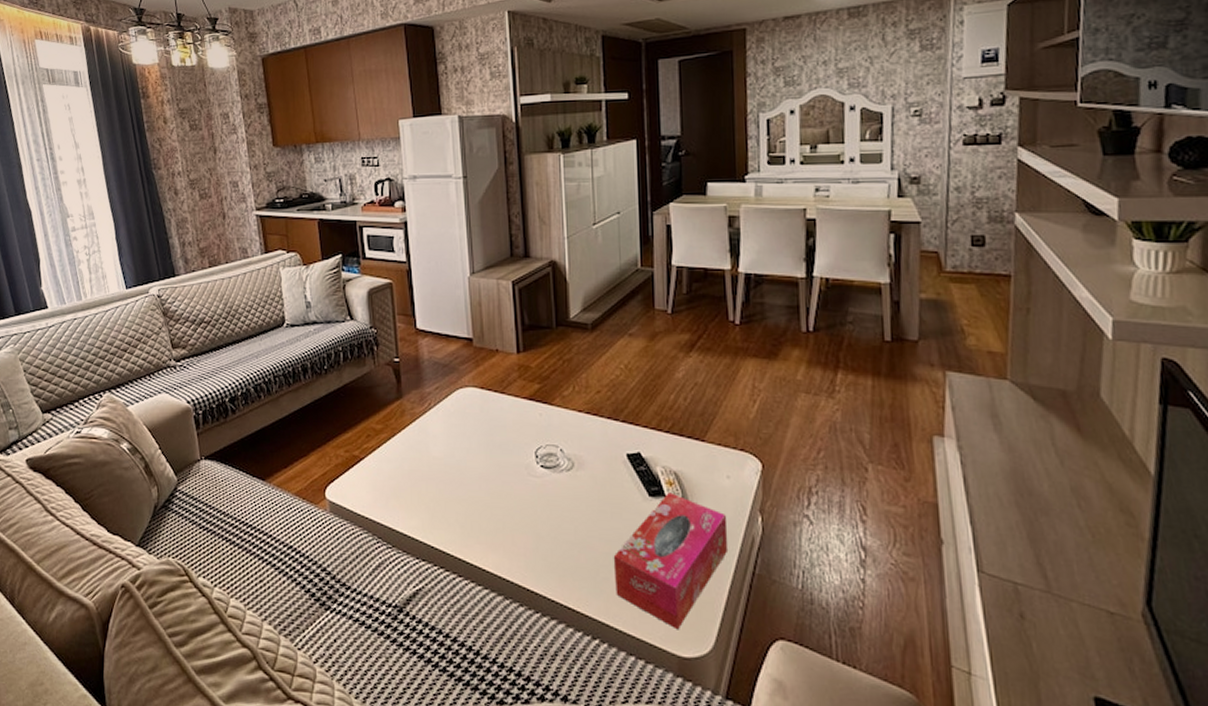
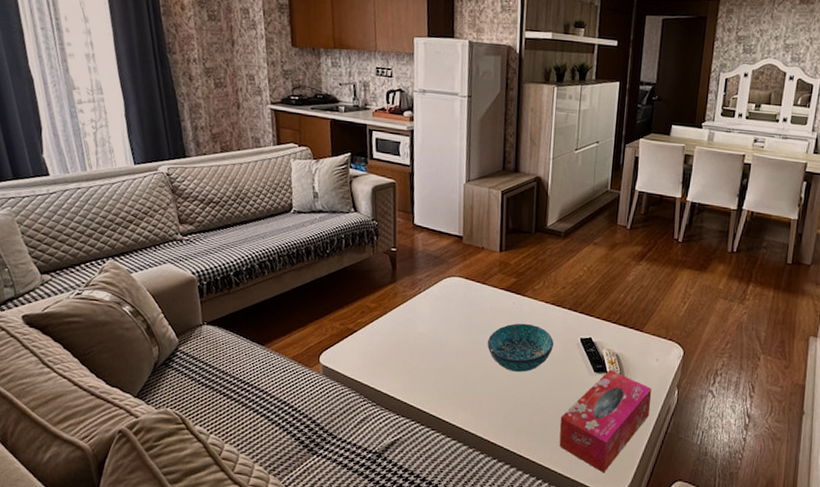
bowl: none [514,438,594,500] -> present [487,323,554,372]

